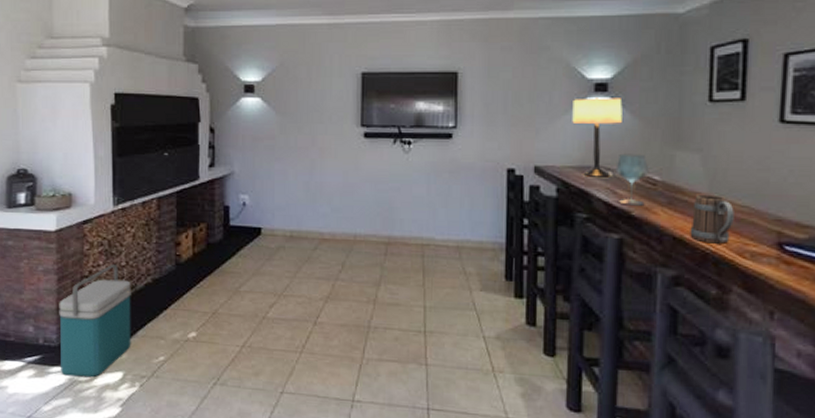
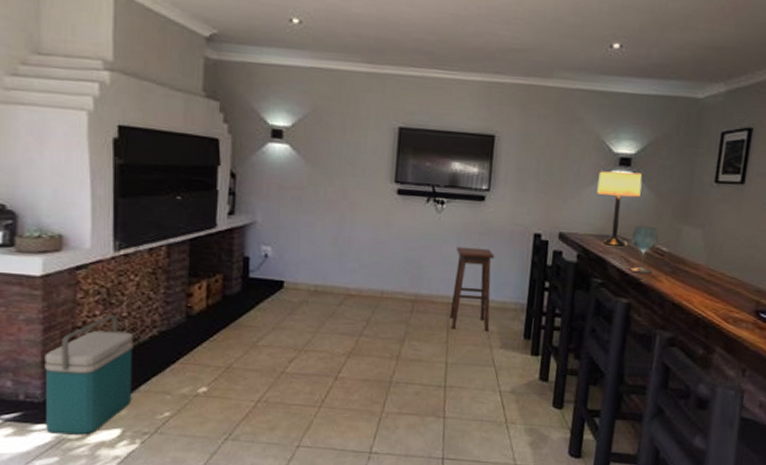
bar stool: none [424,186,468,273] -> present [449,246,495,332]
beer mug: present [690,194,734,244] -> none [686,265,725,310]

